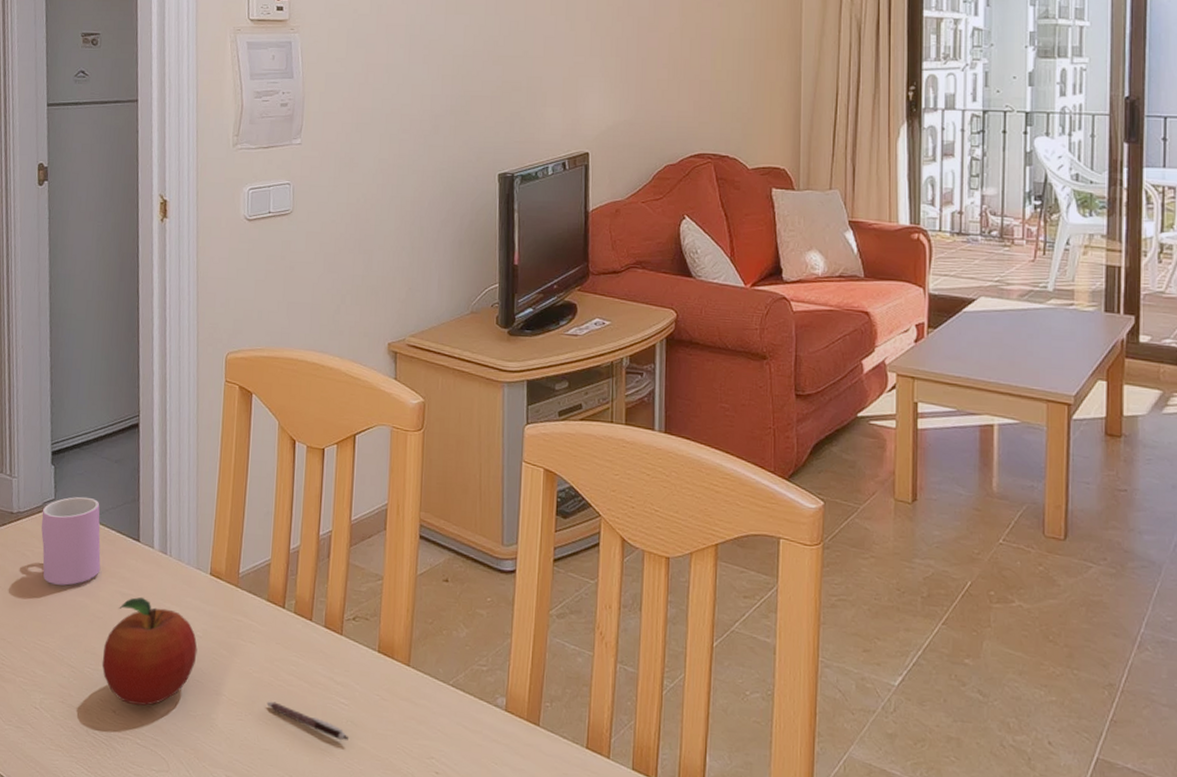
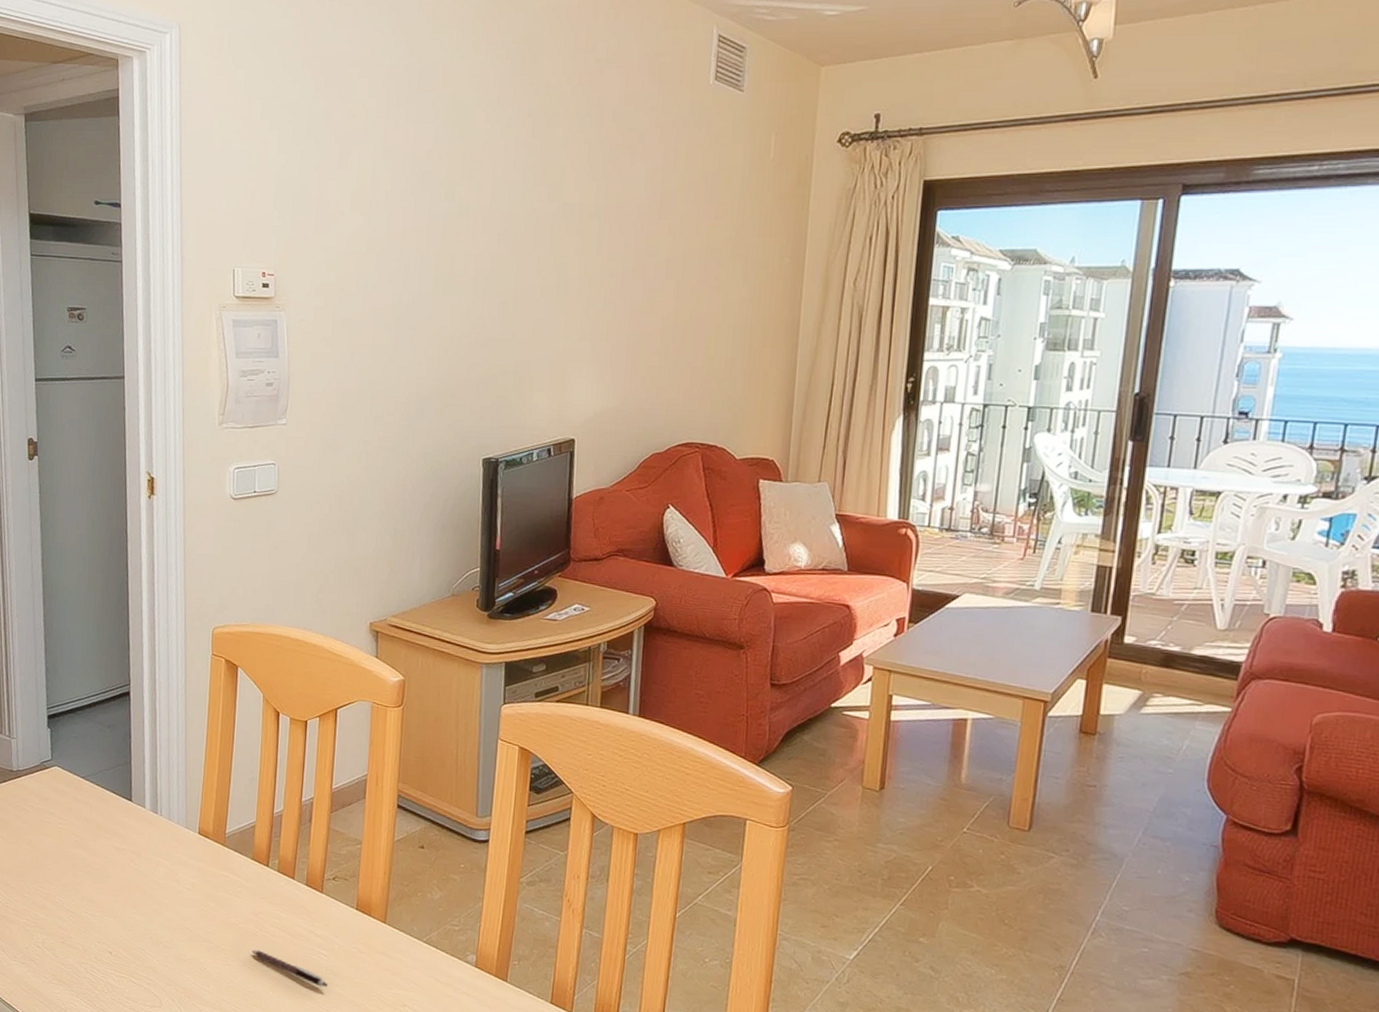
cup: present [41,496,101,586] -> none [39,758,96,839]
fruit: present [102,597,198,706] -> none [98,851,187,949]

